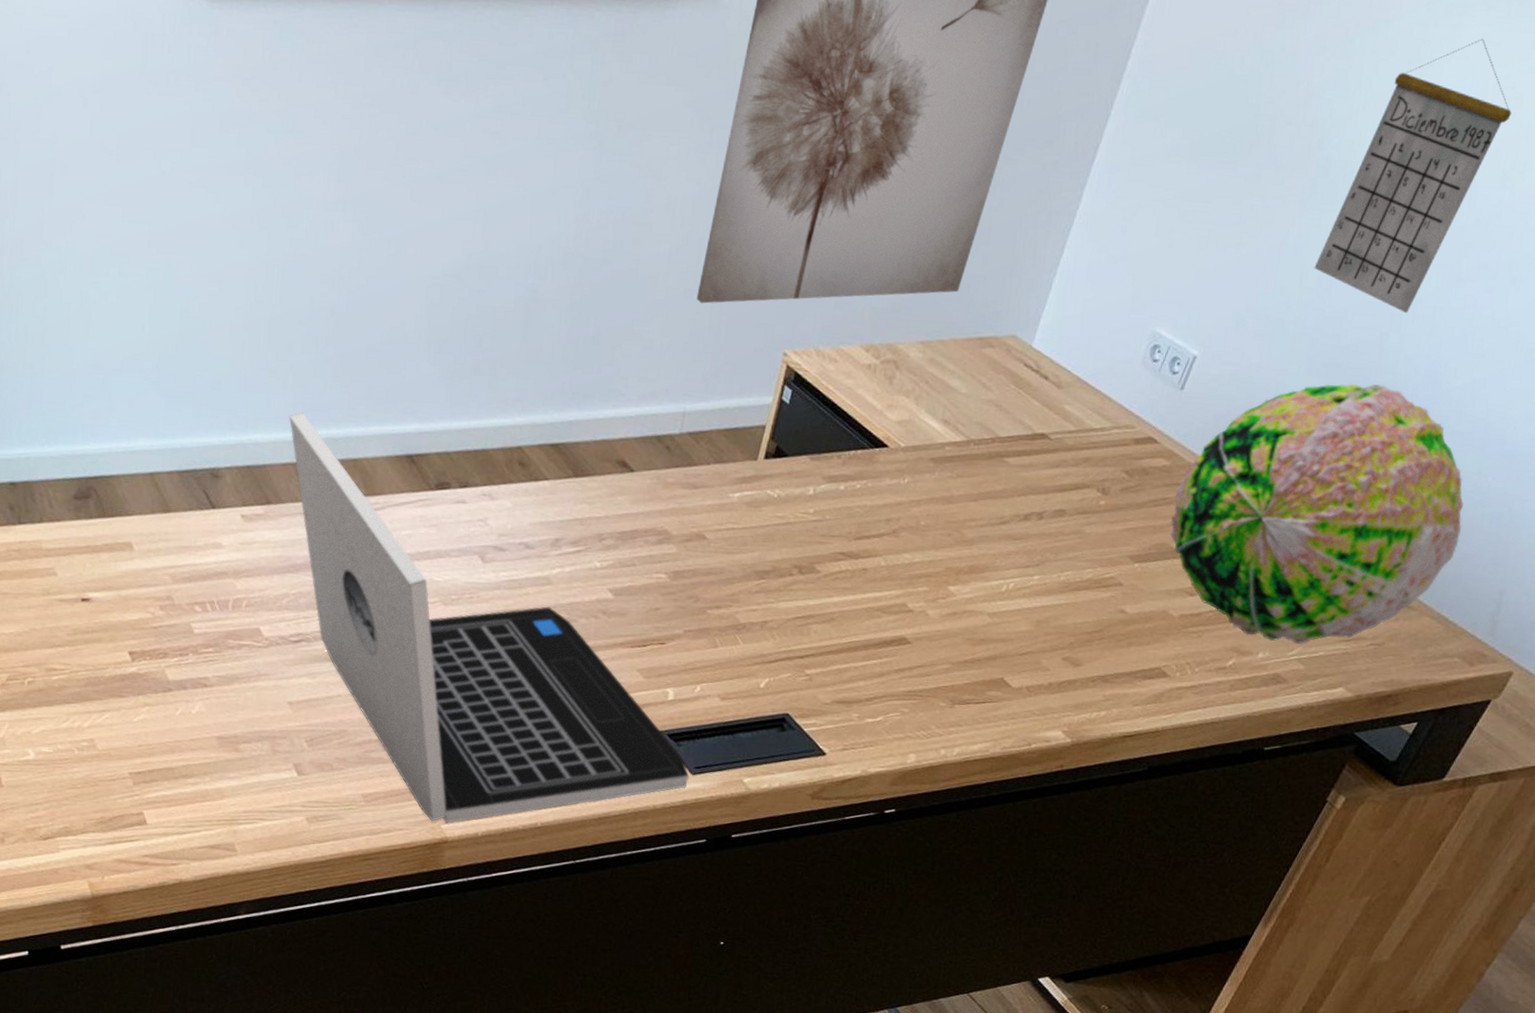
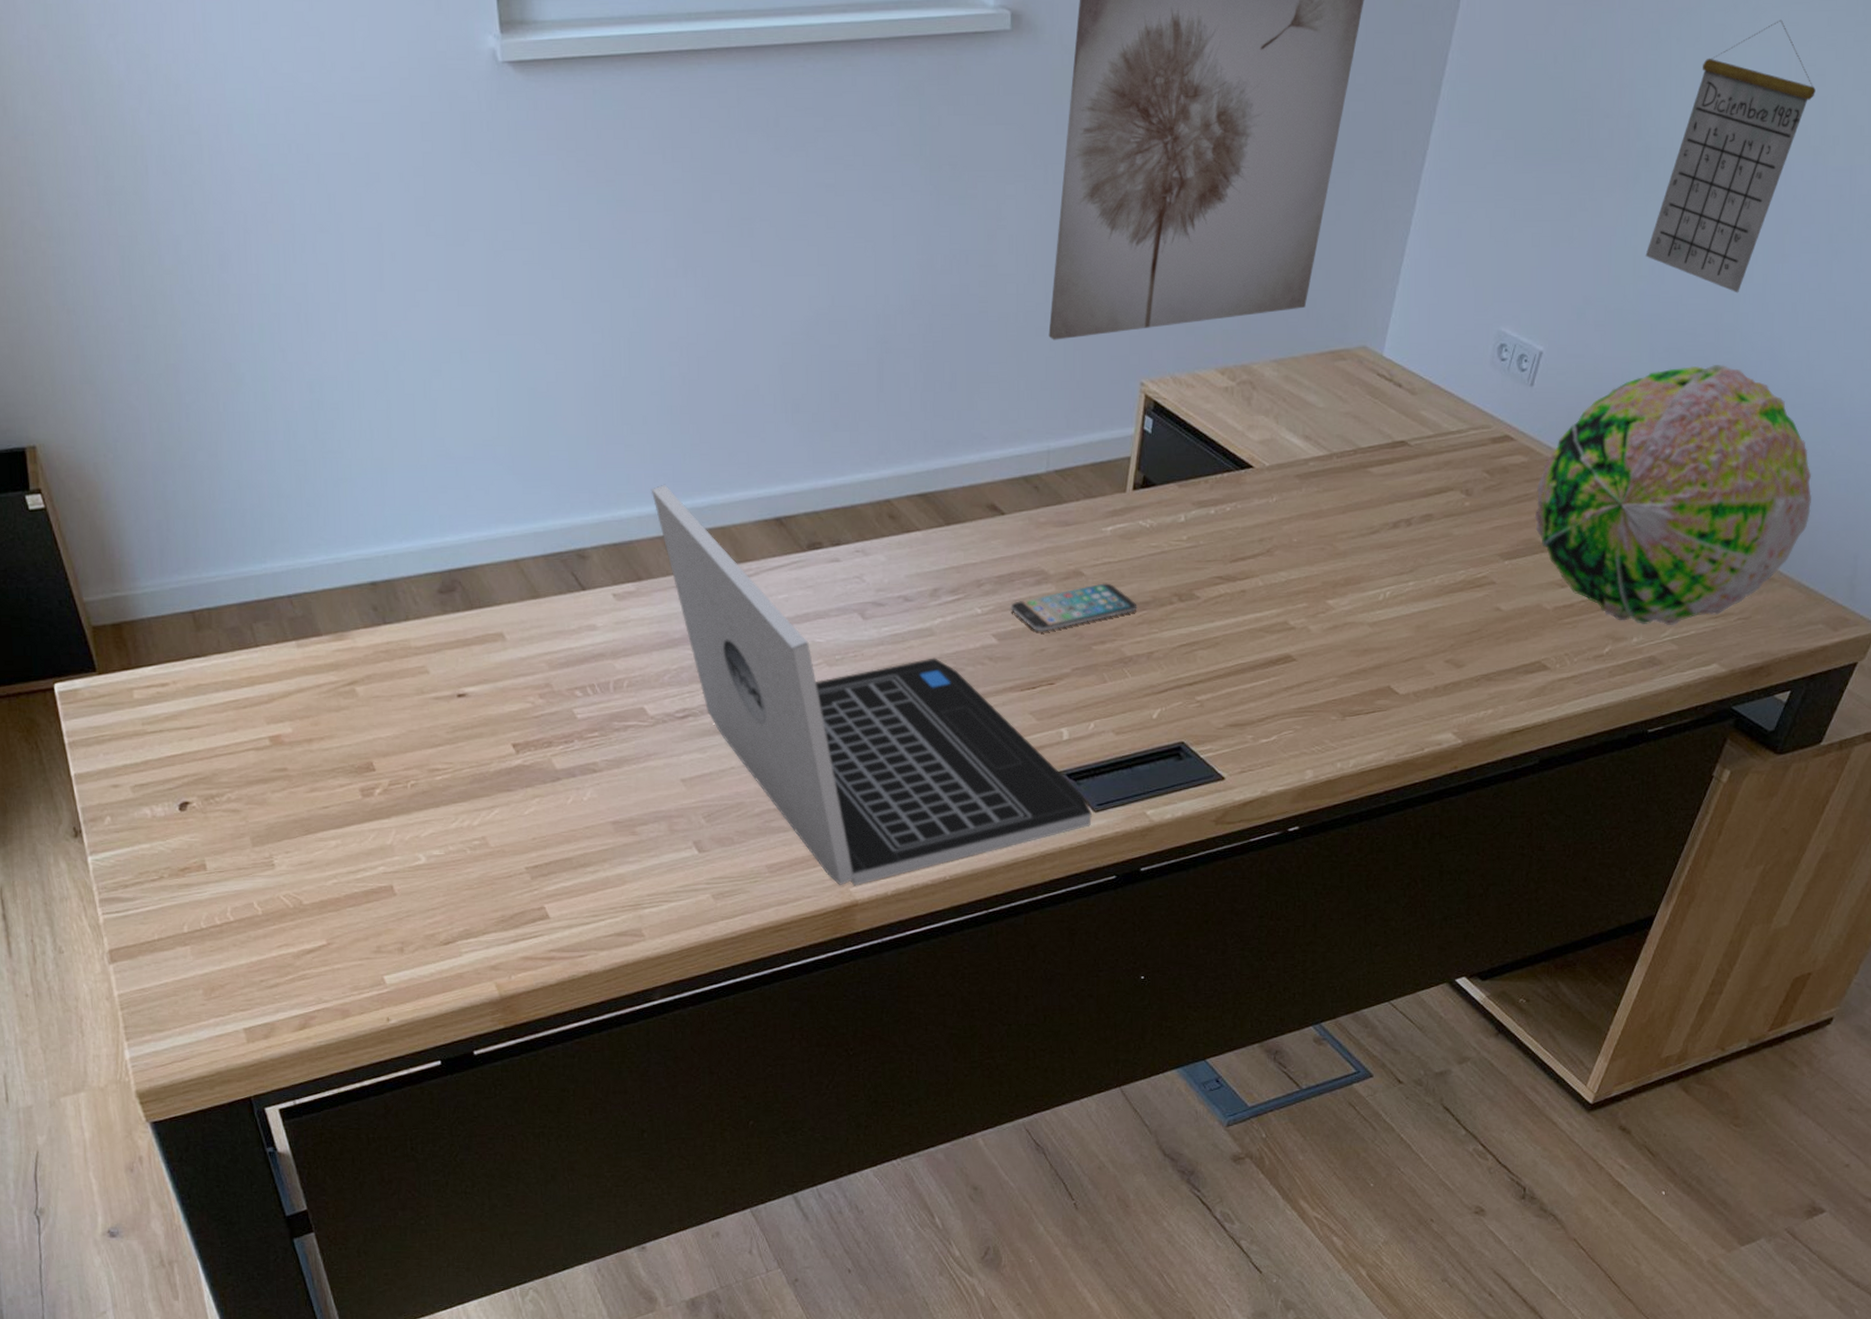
smartphone: none [630,548,757,591] -> present [1011,583,1137,632]

